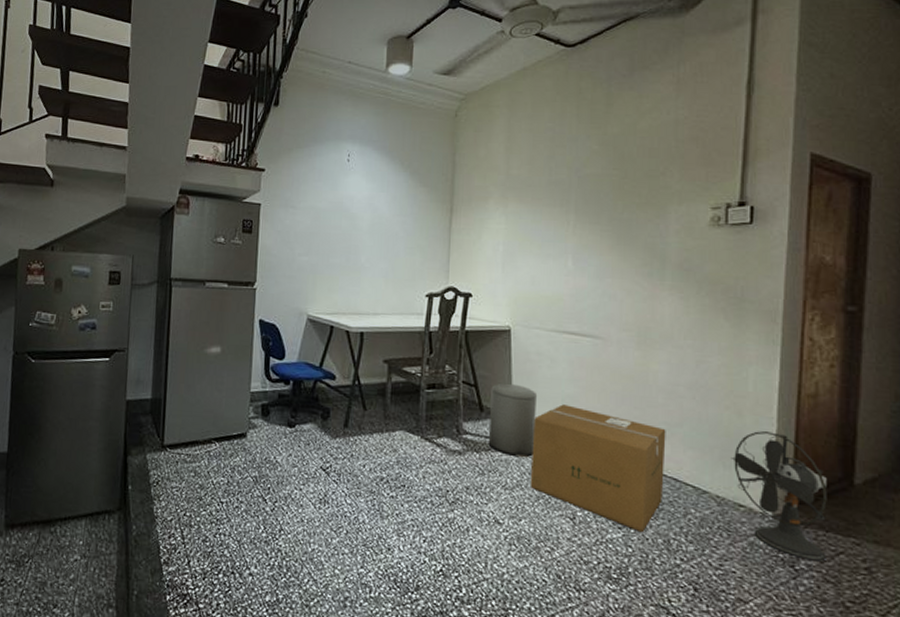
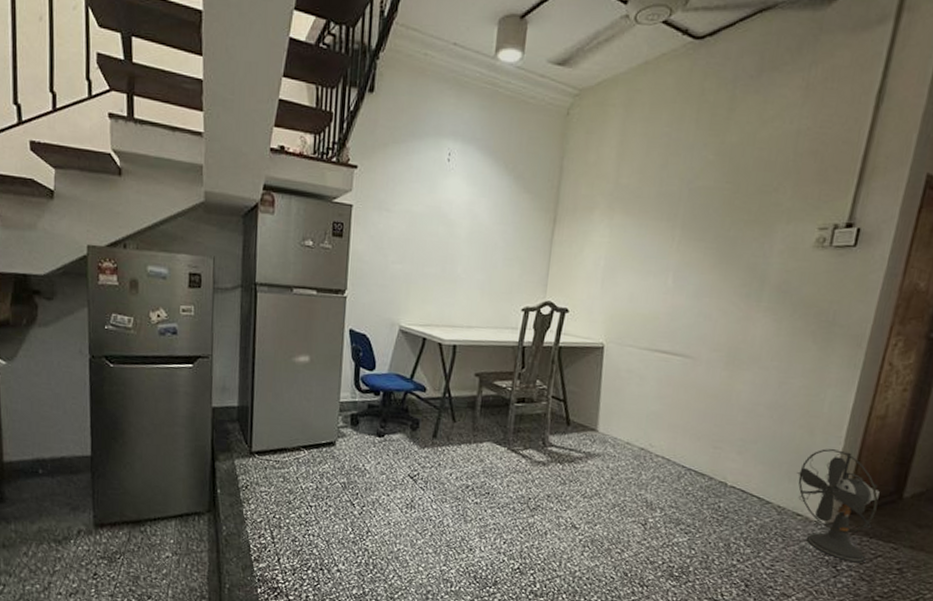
pedal bin: present [488,382,538,458] -> none [571,398,624,470]
box: present [530,404,666,533] -> none [607,420,741,538]

